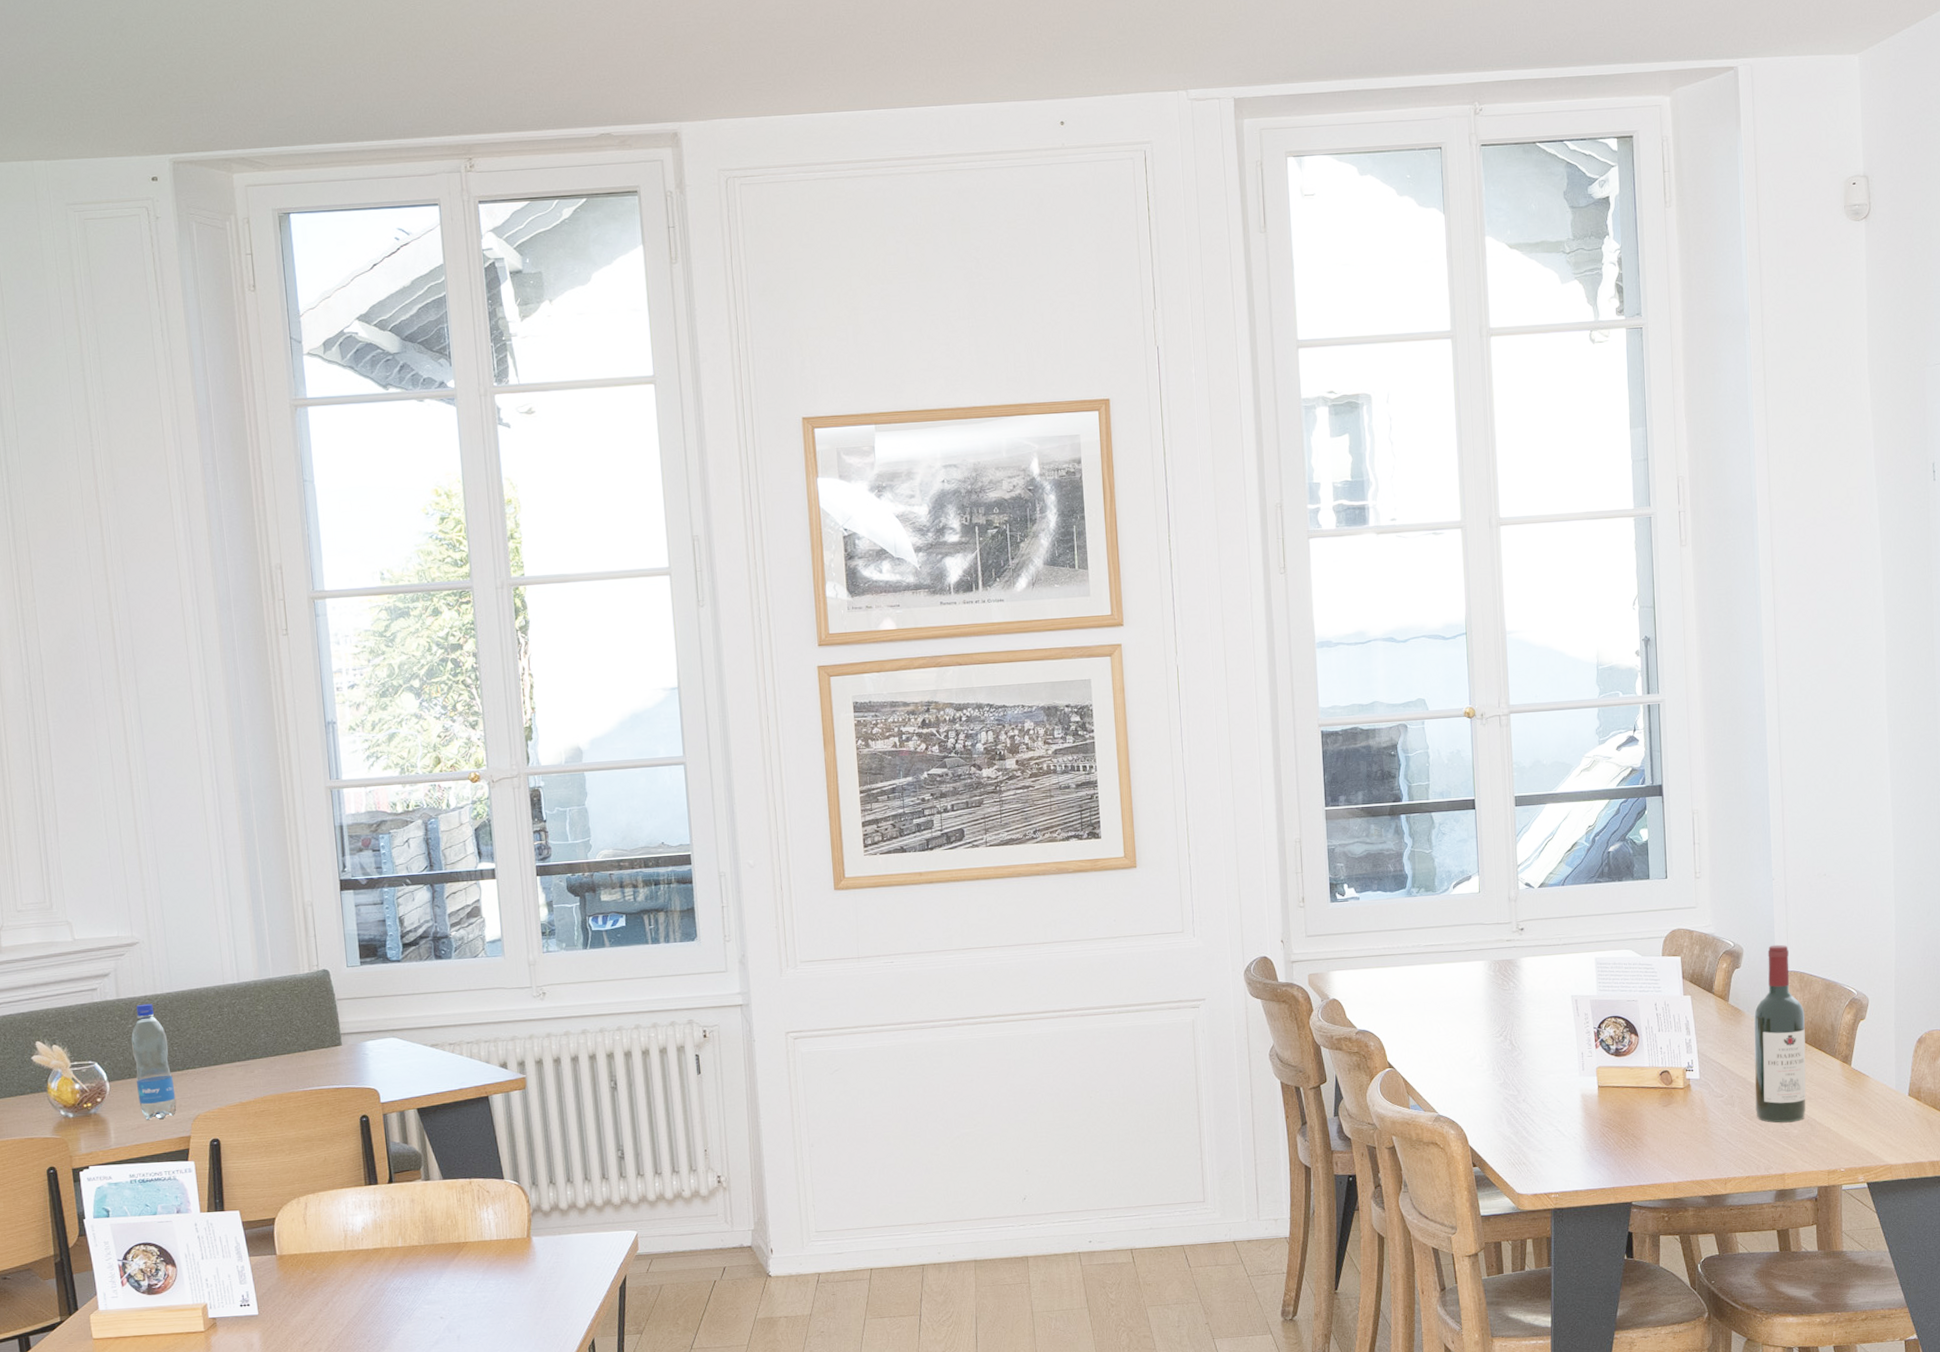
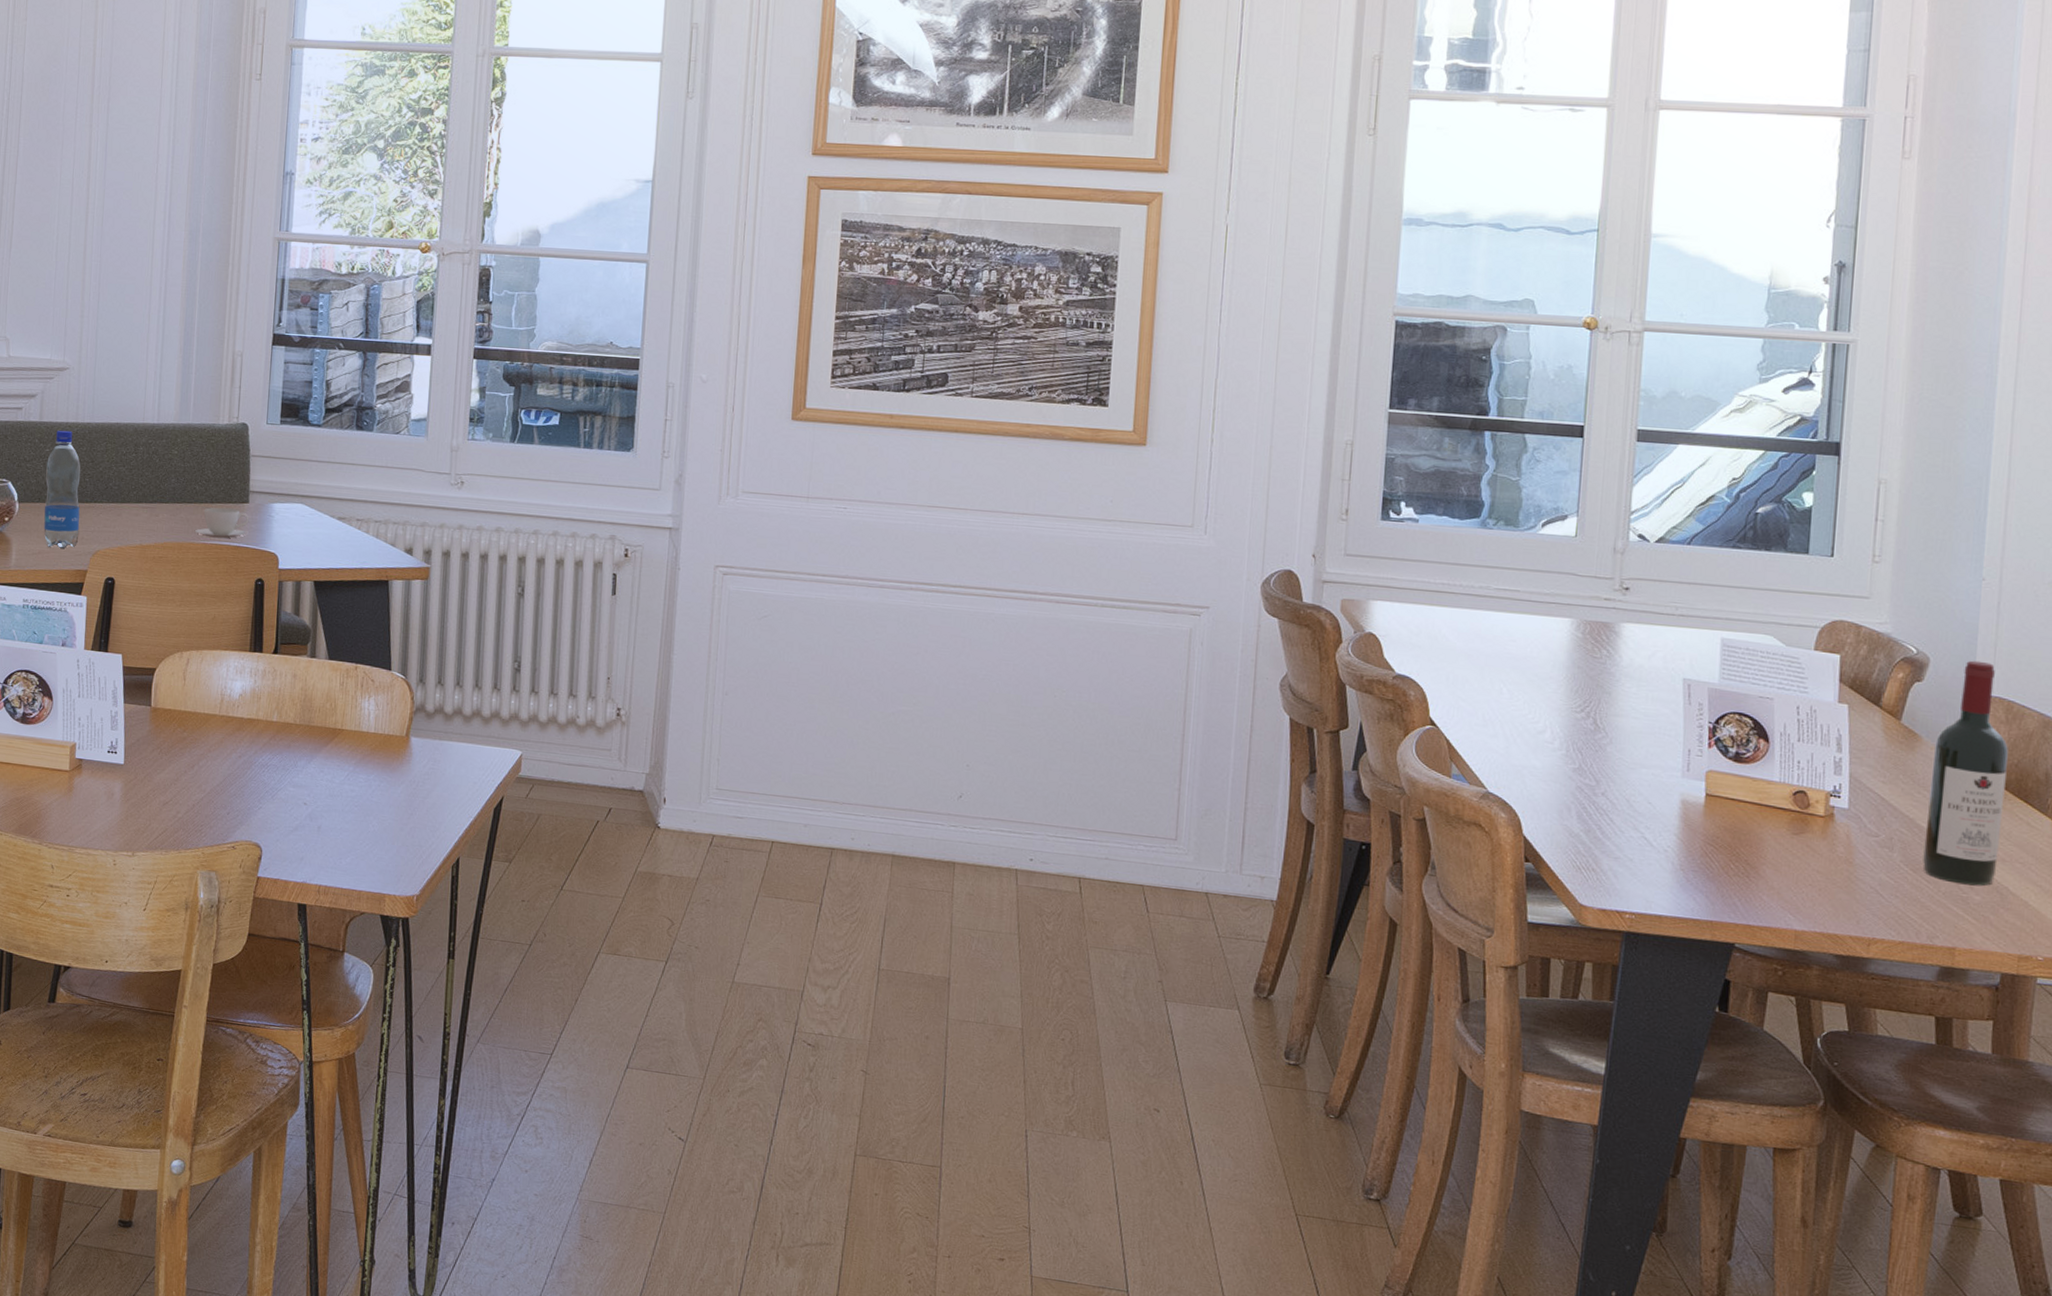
teacup: none [292,1052,345,1084] -> present [194,507,250,538]

